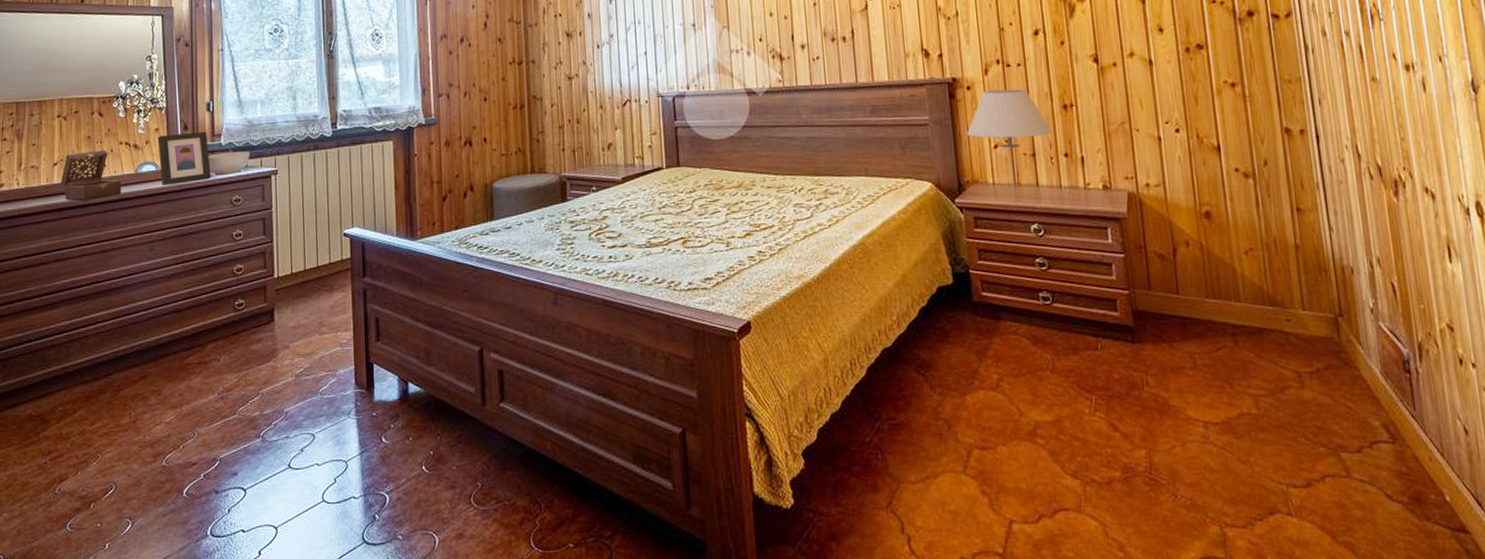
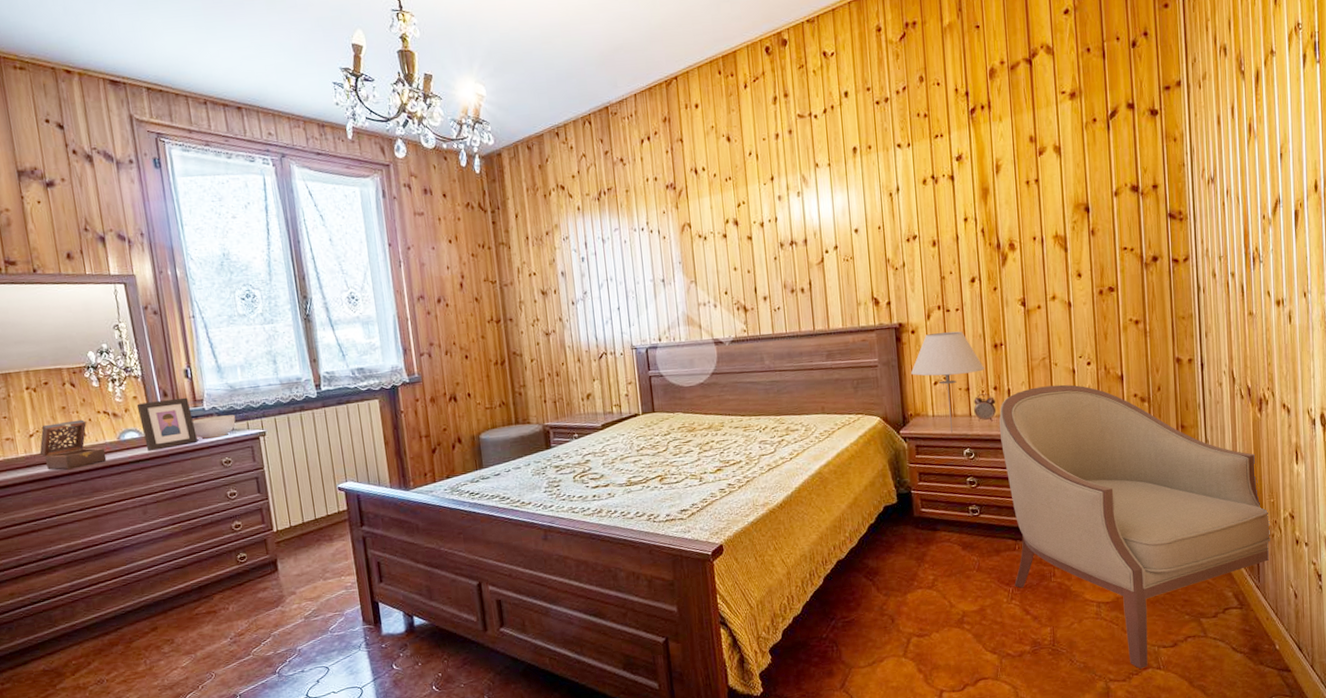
alarm clock: none [1041,161,1069,193] -> present [973,394,997,422]
chair: none [1072,153,1425,513] -> present [999,384,1270,669]

